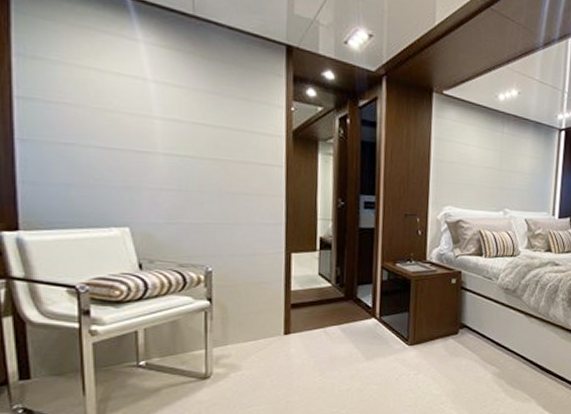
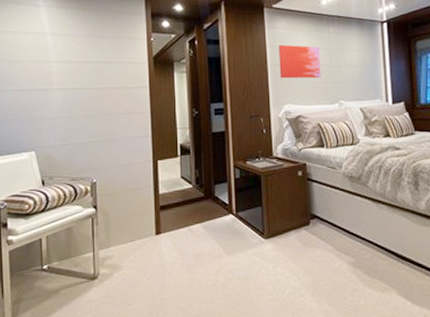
wall art: none [443,138,491,182] -> present [278,44,321,79]

